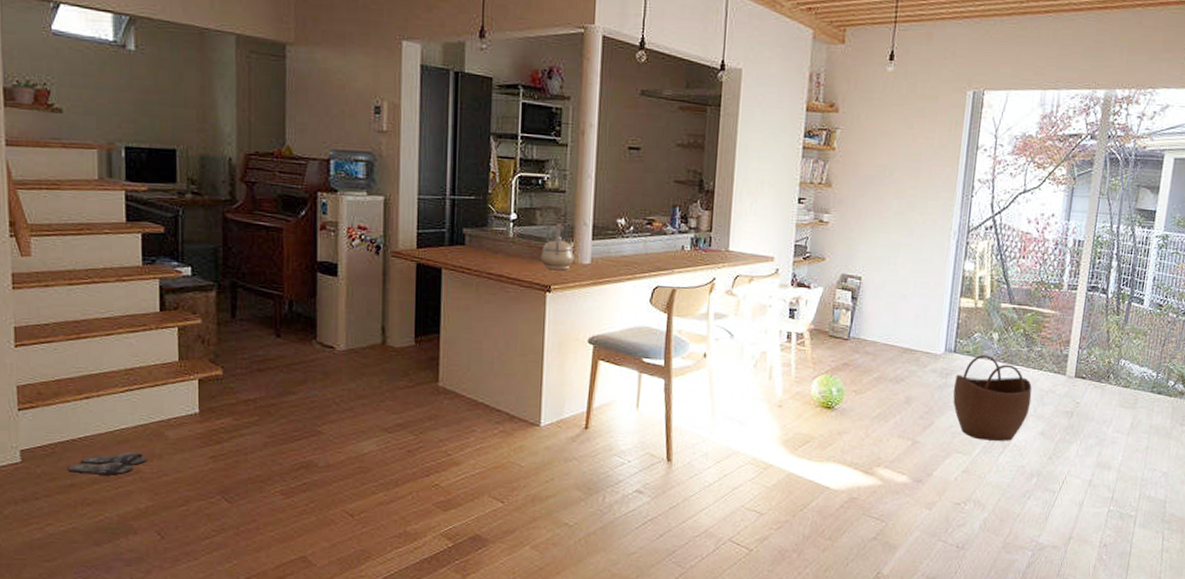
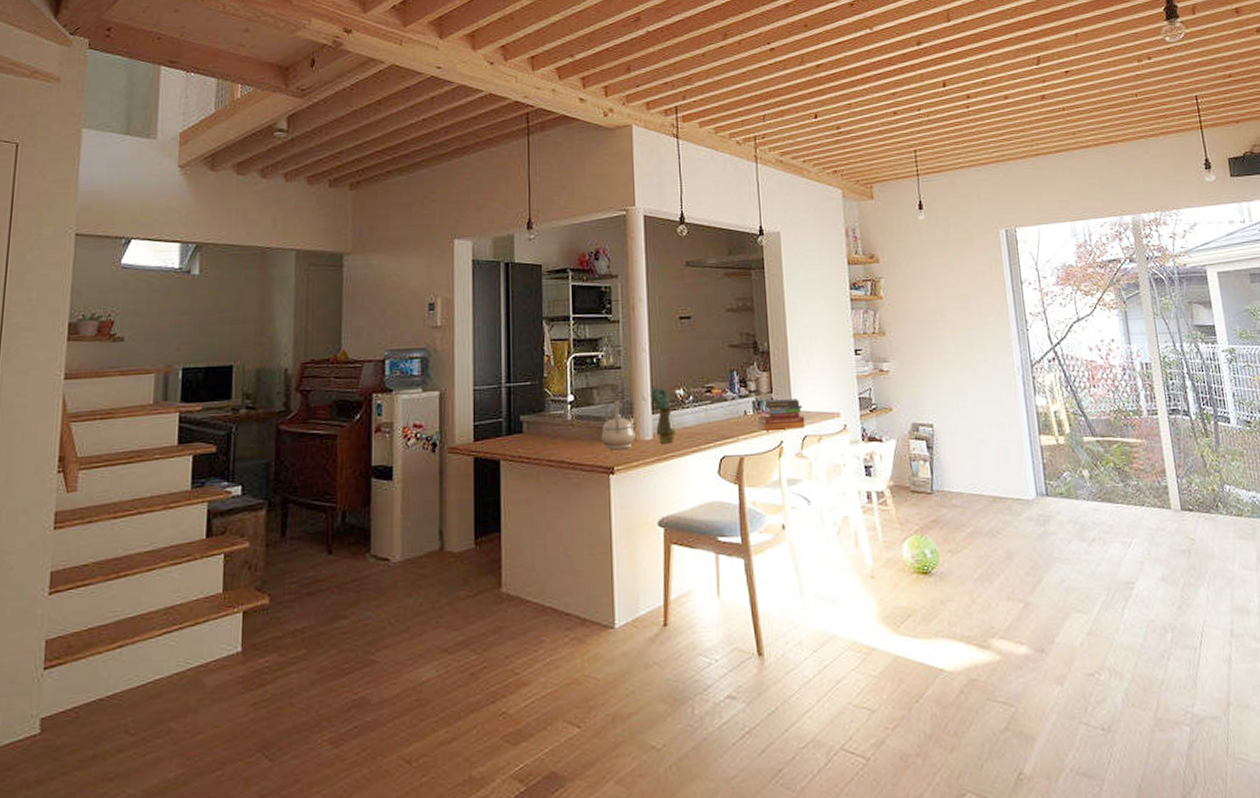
slippers: present [67,452,147,475] -> none [90,708,181,741]
vase: none [592,213,613,269] -> present [650,386,676,443]
books: none [694,238,740,268] -> present [758,399,806,431]
woven basket: present [953,355,1032,441] -> none [1054,495,1143,594]

